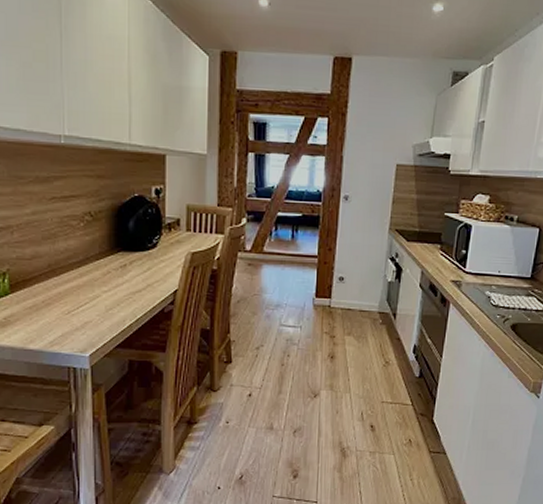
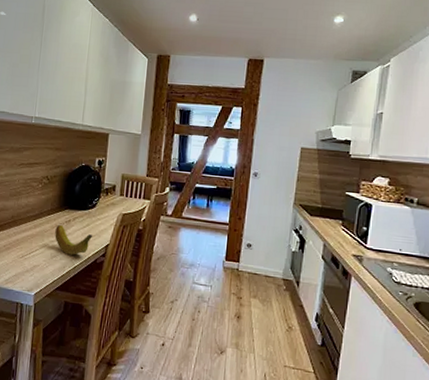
fruit: none [108,270,156,306] -> present [55,224,92,255]

